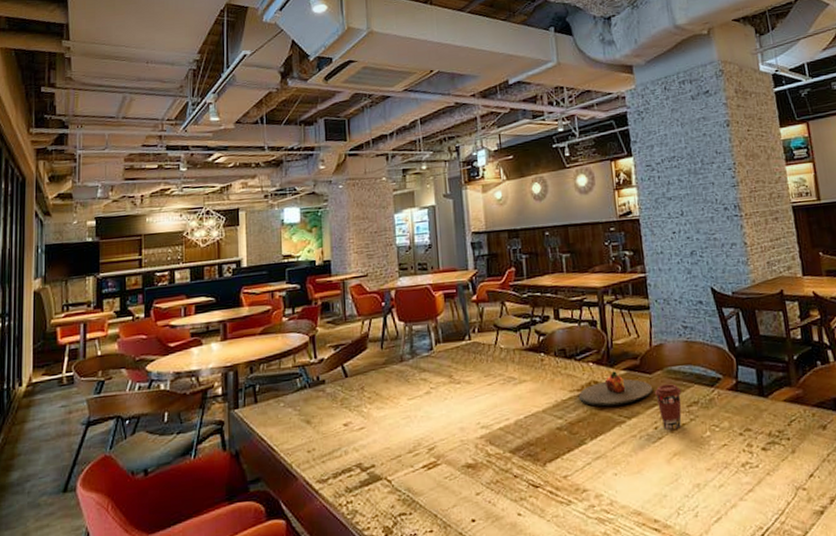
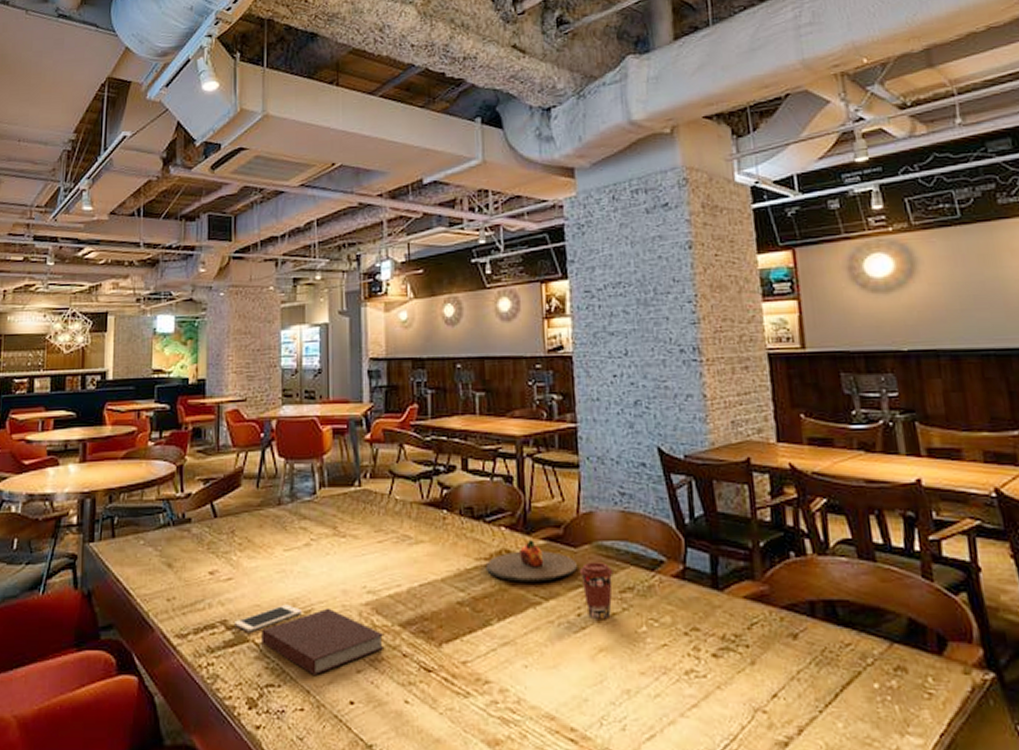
cell phone: none [369,444,427,472] -> present [235,604,303,632]
notebook: none [392,443,499,501] -> present [262,608,385,675]

